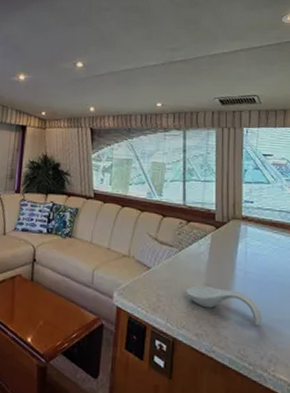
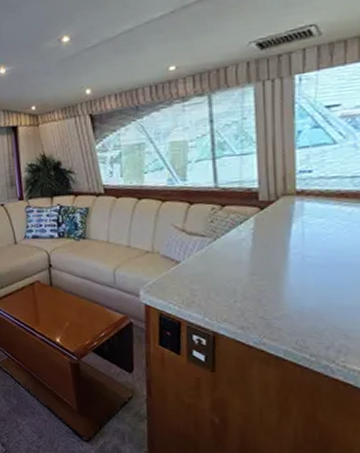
spoon rest: present [187,285,263,326] -> none [226,276,328,315]

